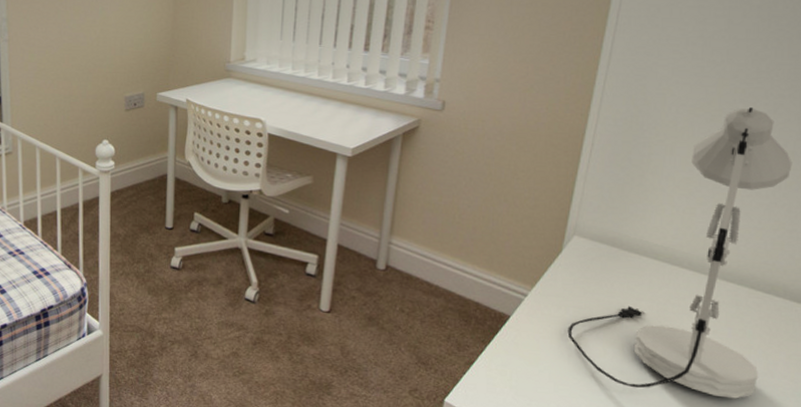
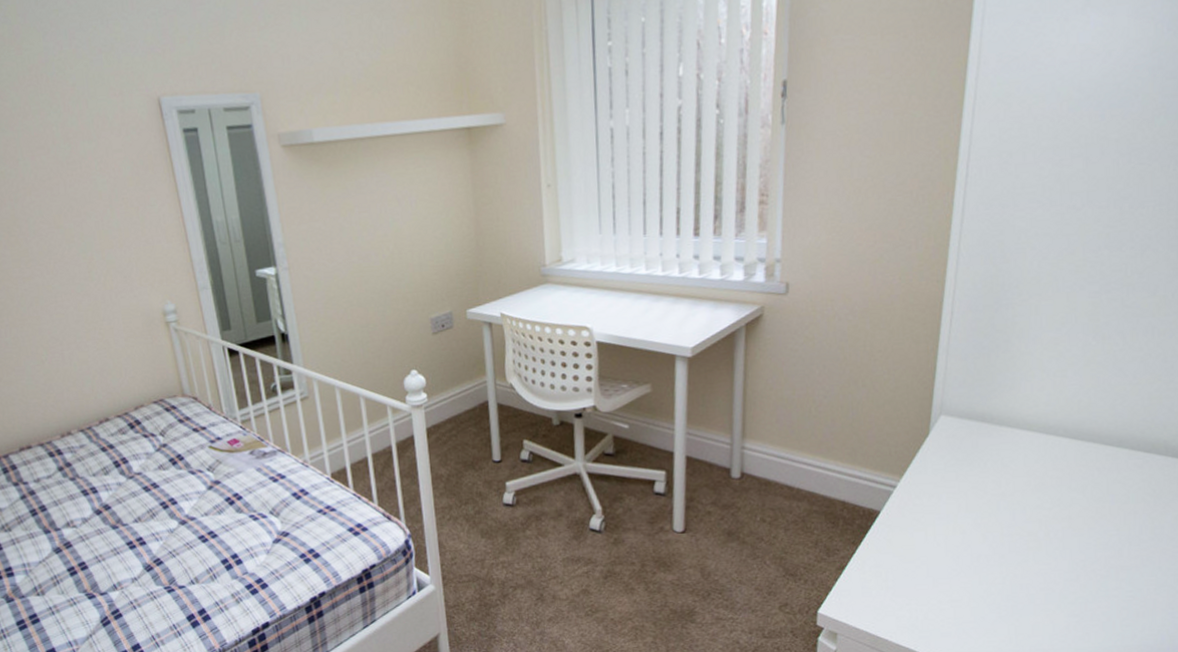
desk lamp: present [567,107,793,399] -> none [942,253,1165,572]

